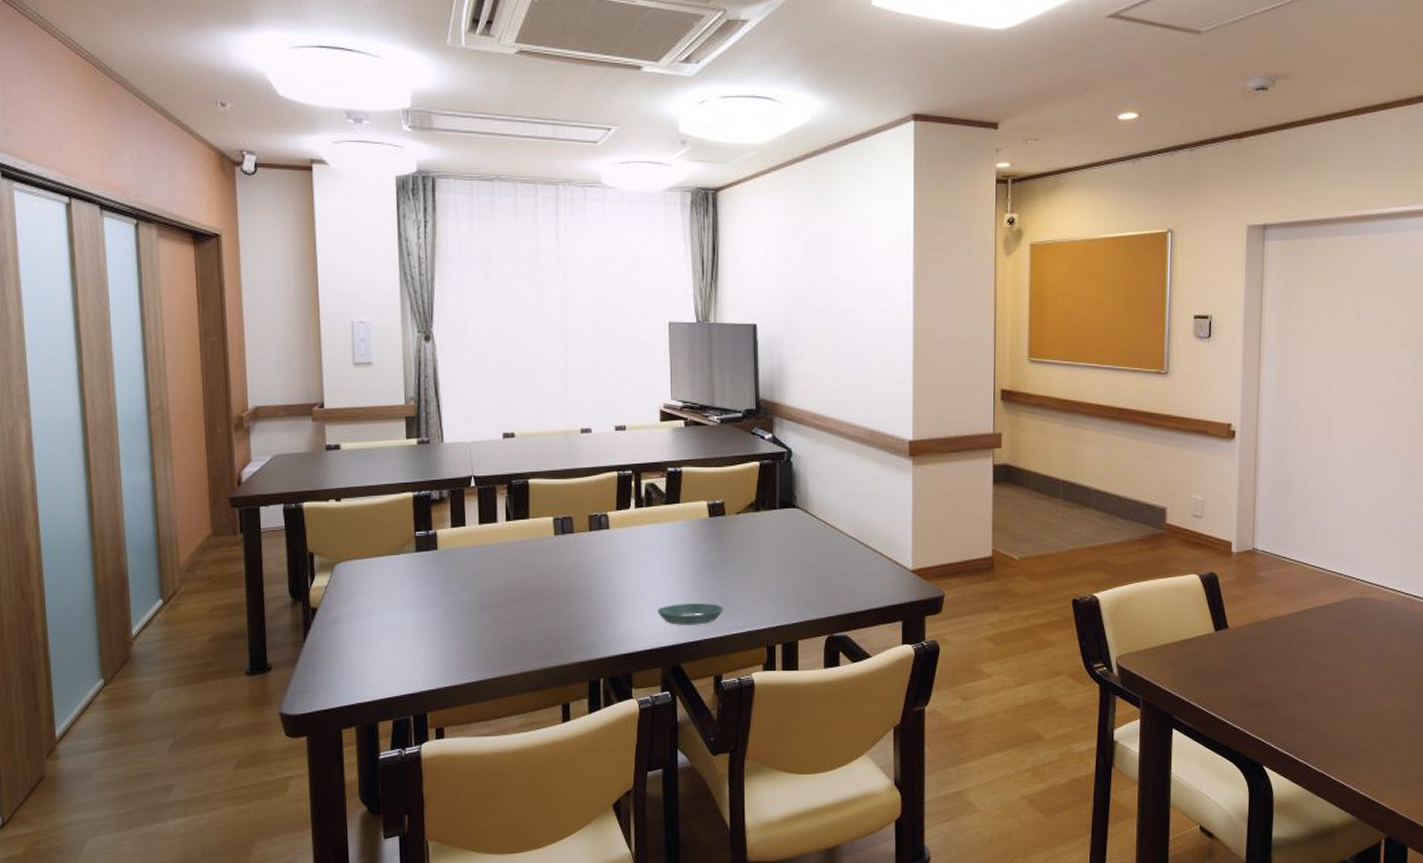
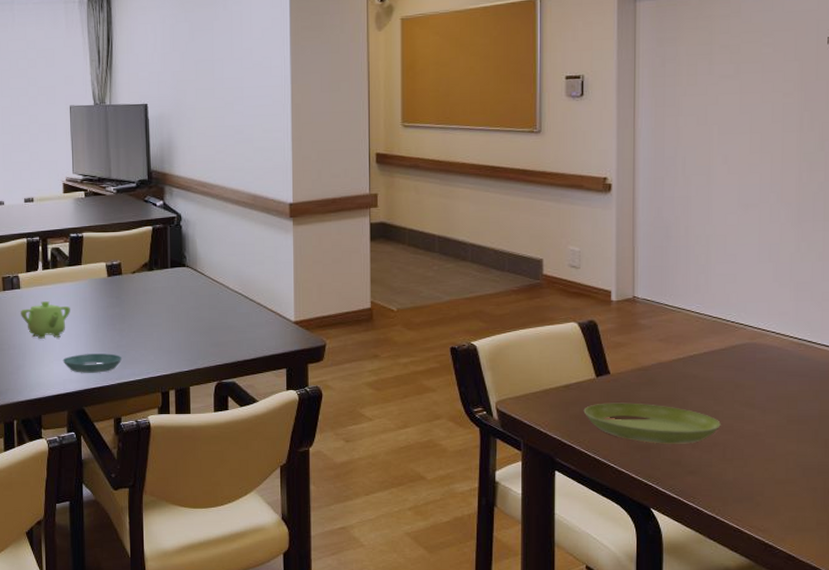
teapot: none [609,544,666,586] -> present [21,301,70,339]
saucer: none [1201,658,1331,700] -> present [583,402,721,444]

